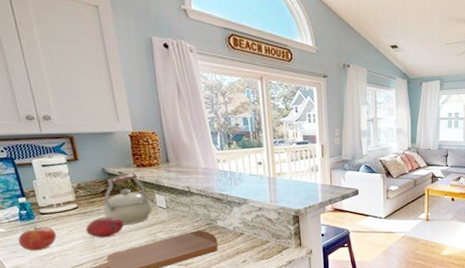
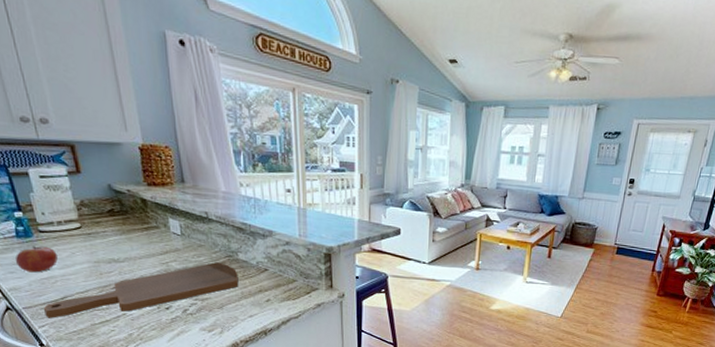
fruit: present [85,216,124,238] -> none [90,239,133,264]
kettle: present [103,173,152,225] -> none [110,192,165,251]

